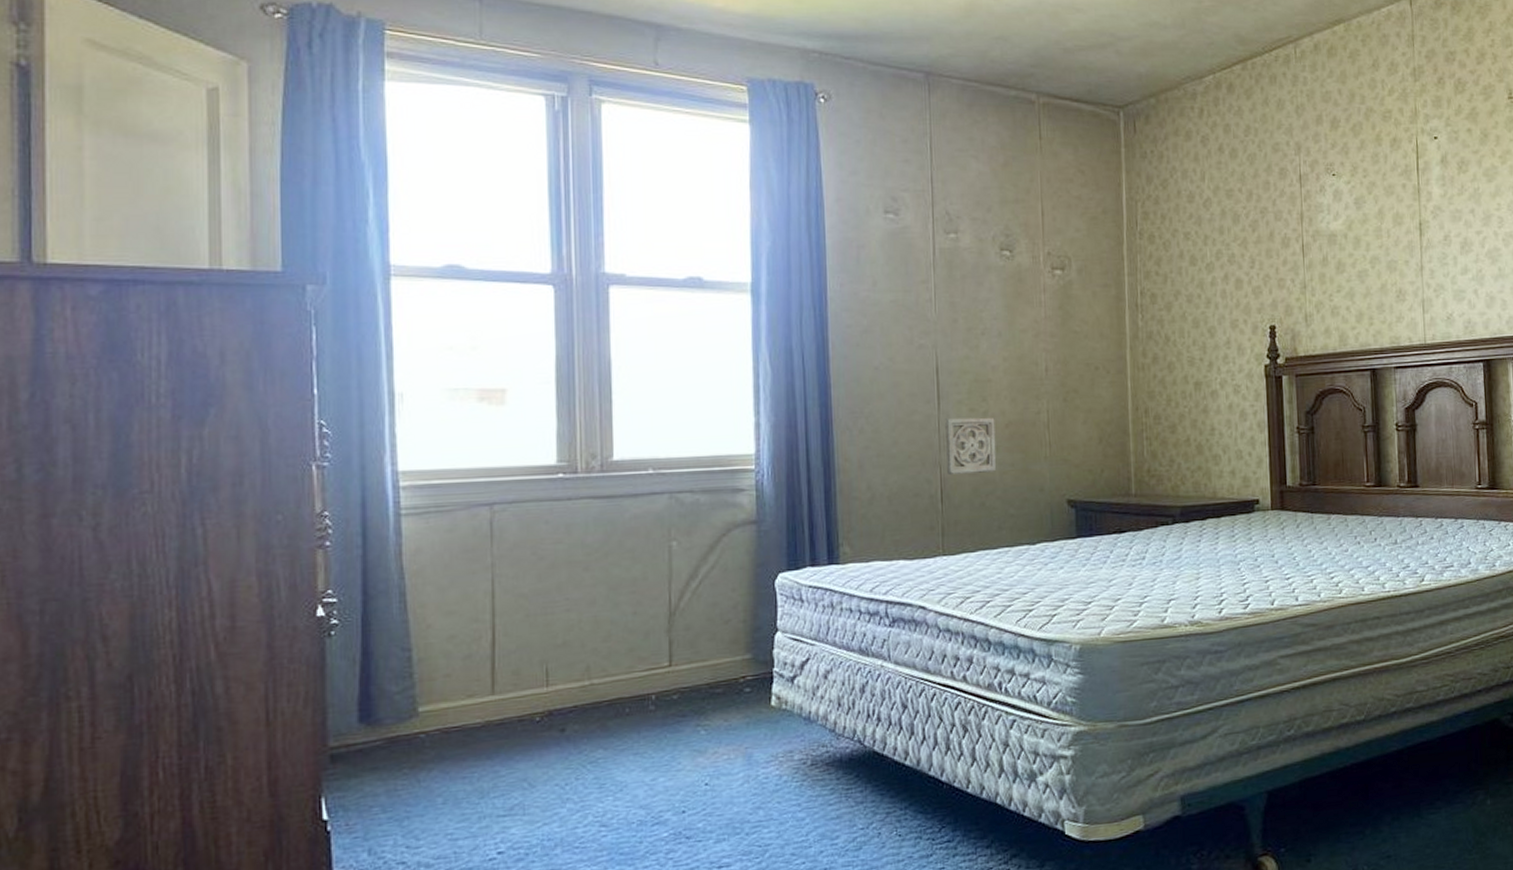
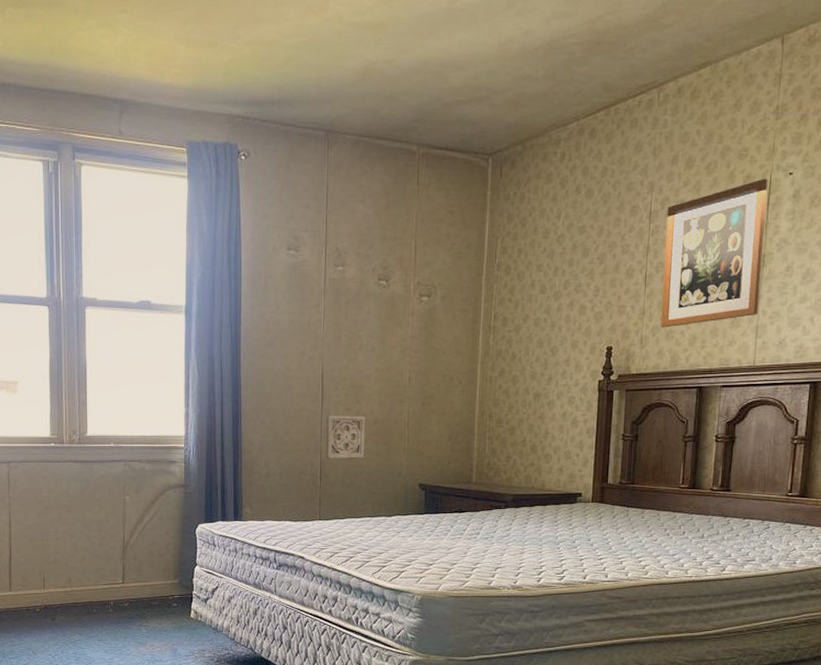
wall art: none [1317,142,1422,303] -> present [661,178,768,328]

